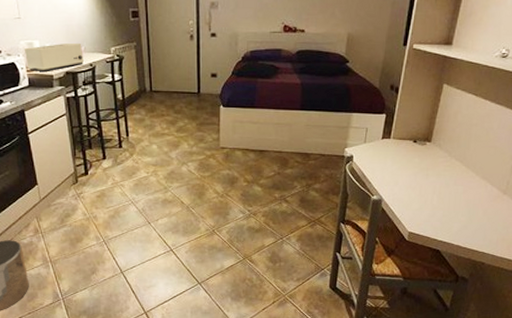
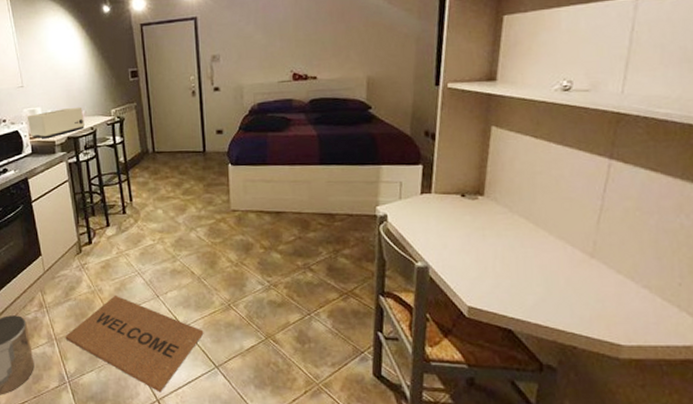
doormat: none [60,222,190,306] -> present [65,296,204,393]

